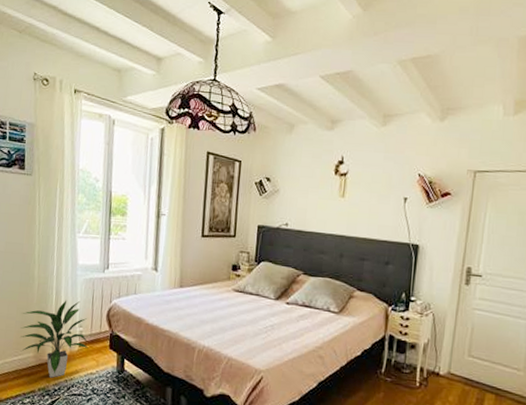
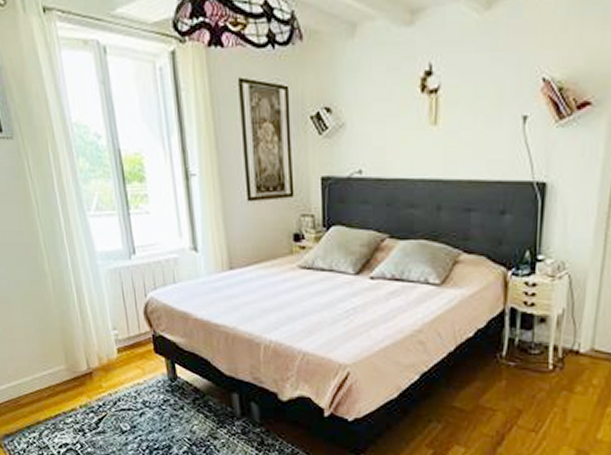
indoor plant: present [20,300,89,378] -> none [41,298,129,392]

